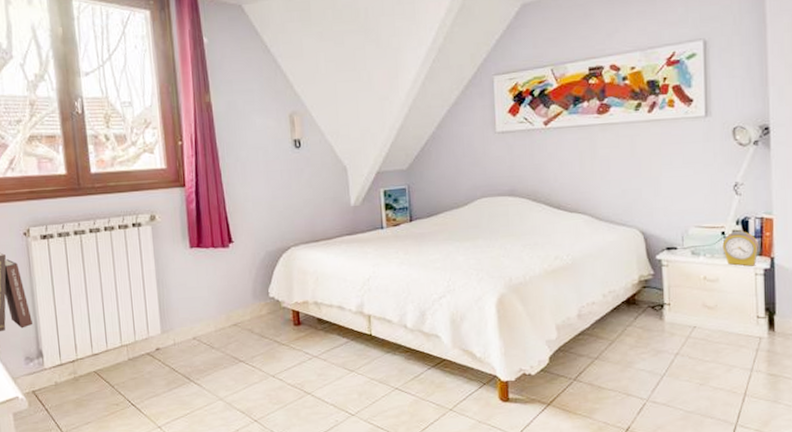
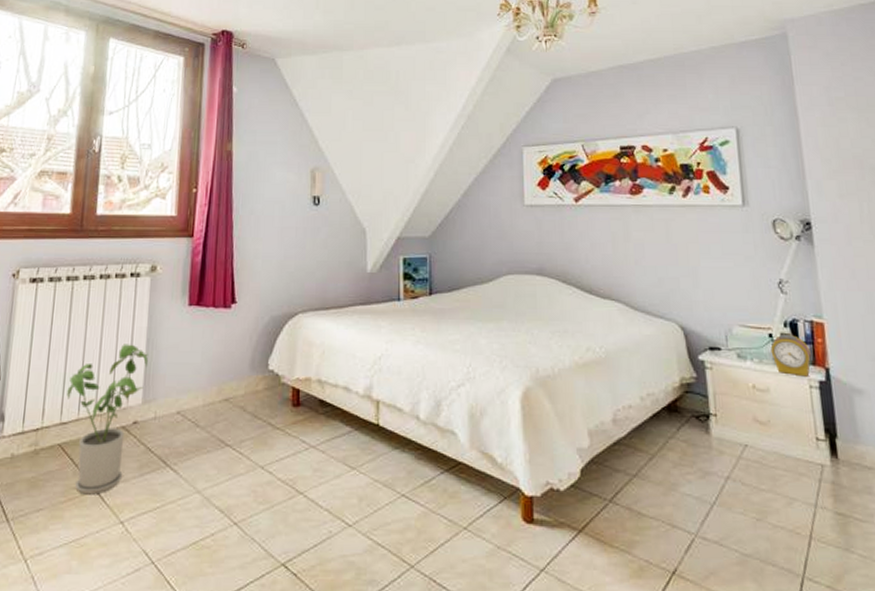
house plant: none [93,285,161,409] -> present [67,344,149,495]

